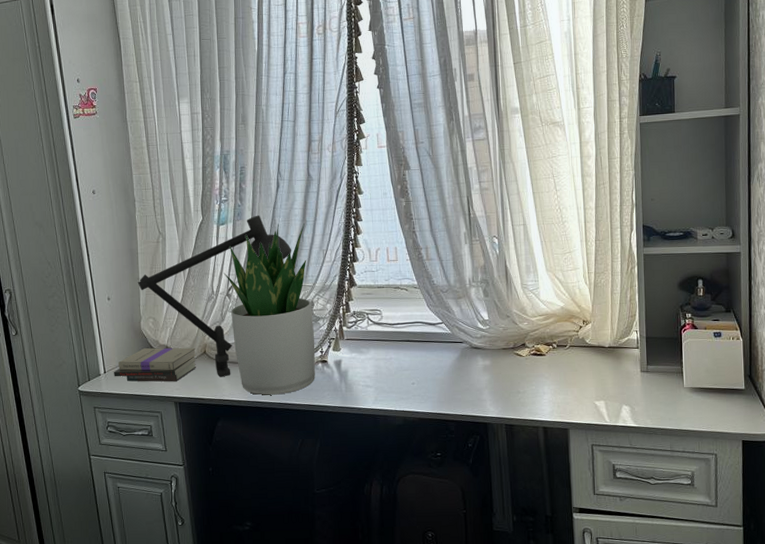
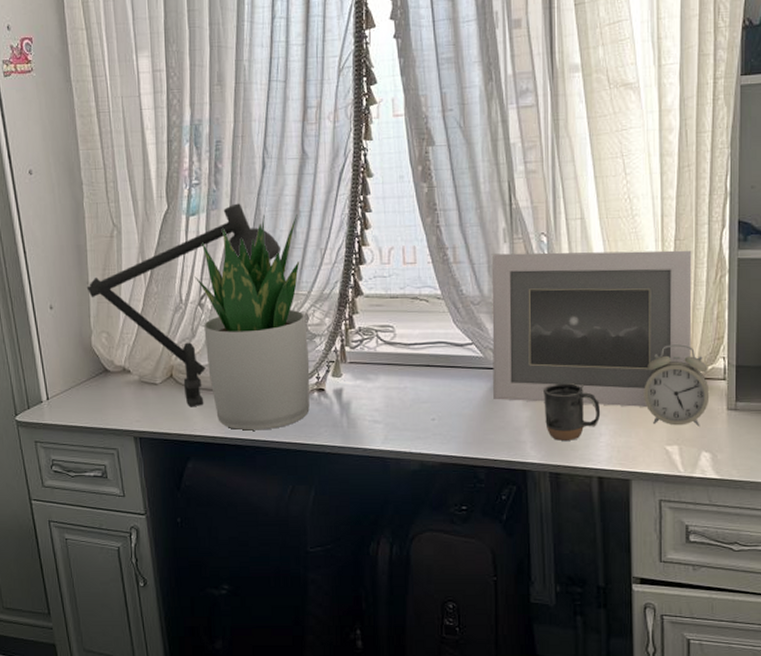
books: present [114,347,197,382] -> none [59,369,161,412]
picture frame: none [456,248,611,371] -> present [492,250,692,407]
mug: none [499,352,544,399] -> present [543,382,601,441]
alarm clock: none [576,321,627,386] -> present [644,344,710,427]

